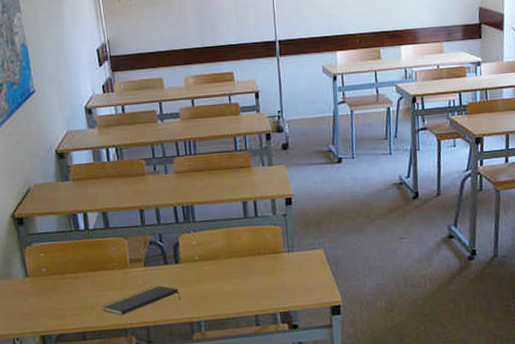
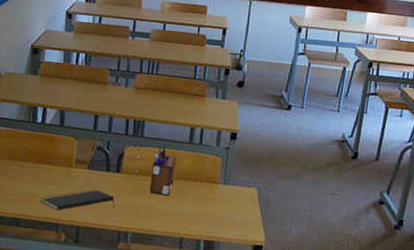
desk organizer: none [211,225,237,277] -> present [149,144,177,196]

